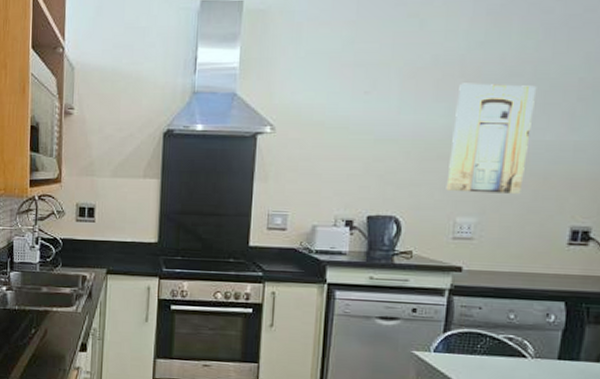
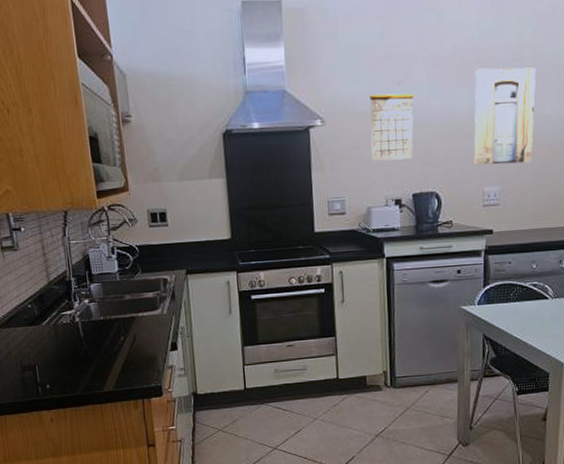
calendar: none [324,90,380,177] -> present [370,80,413,161]

